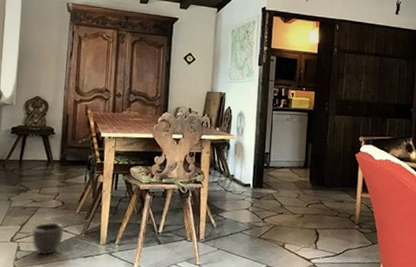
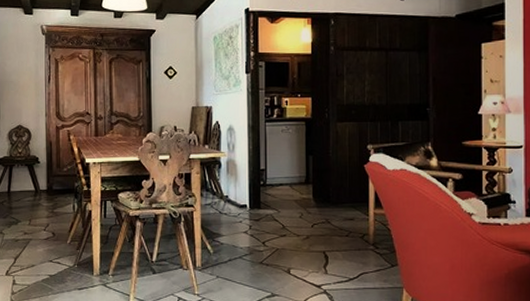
planter: present [32,222,64,255] -> none [26,254,56,288]

